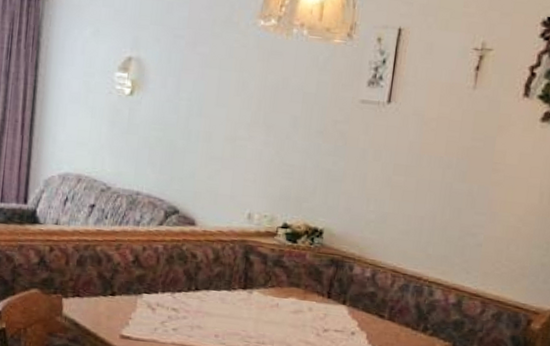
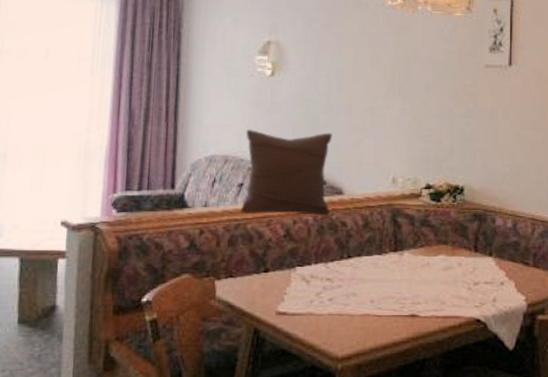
pillow: none [90,149,189,246] -> present [240,129,332,216]

